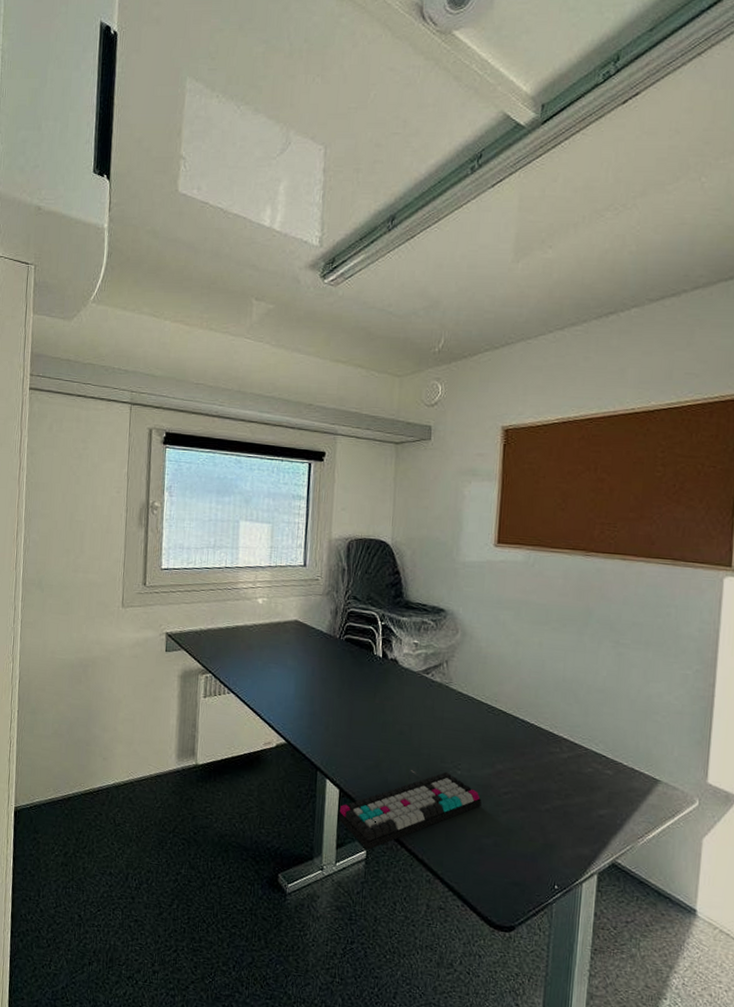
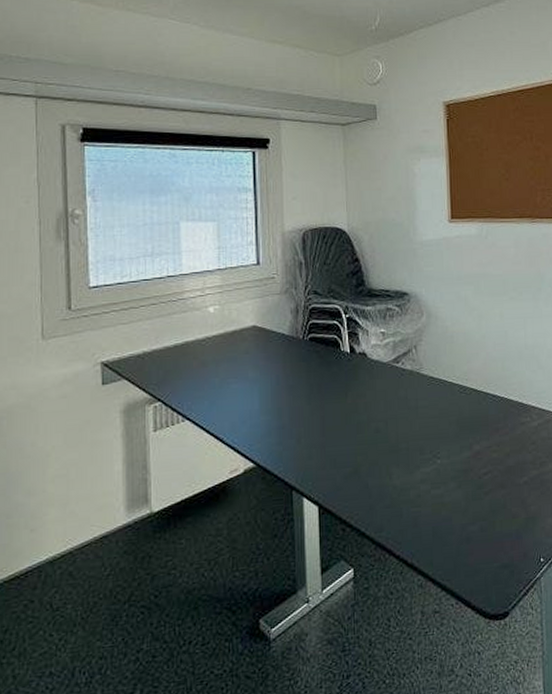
keyboard: present [337,770,482,850] -> none [319,463,464,567]

